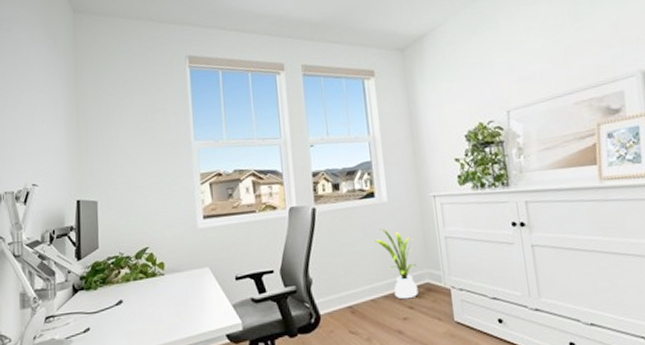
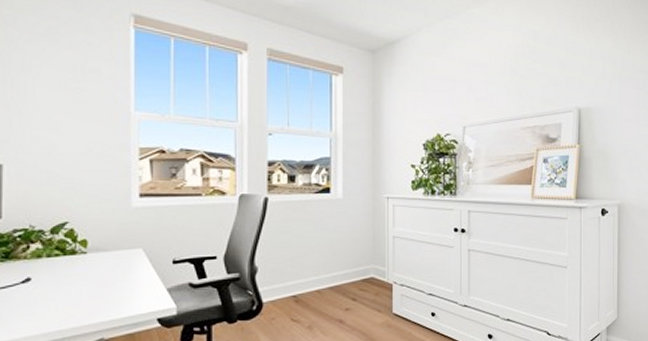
house plant: present [375,229,418,300] -> none [326,224,365,292]

